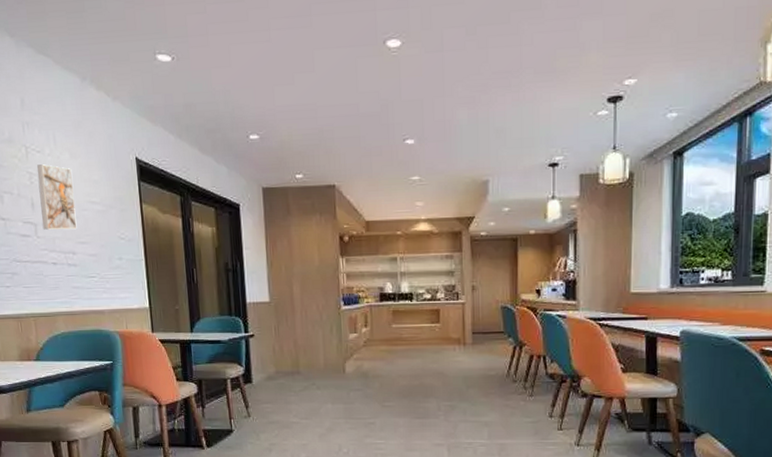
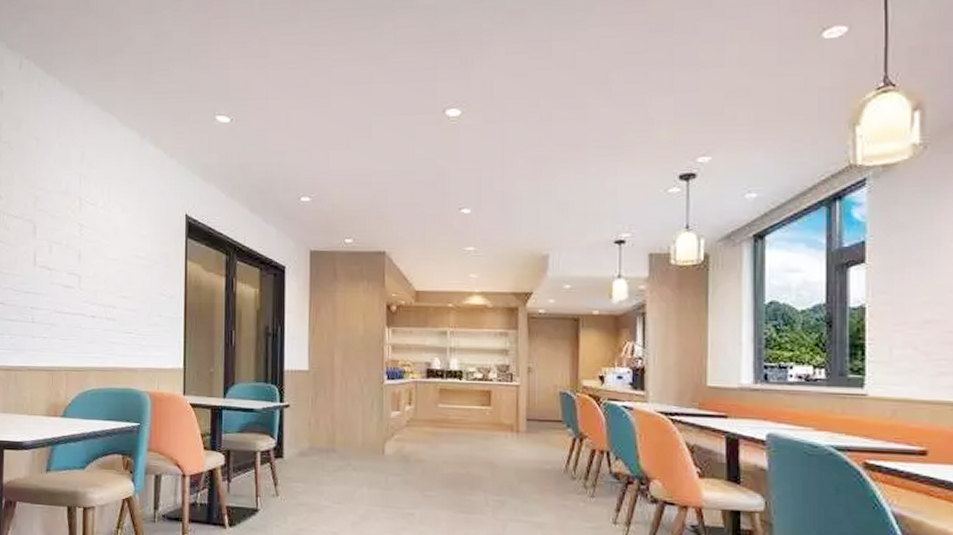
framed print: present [37,164,77,230] -> none [86,217,122,283]

